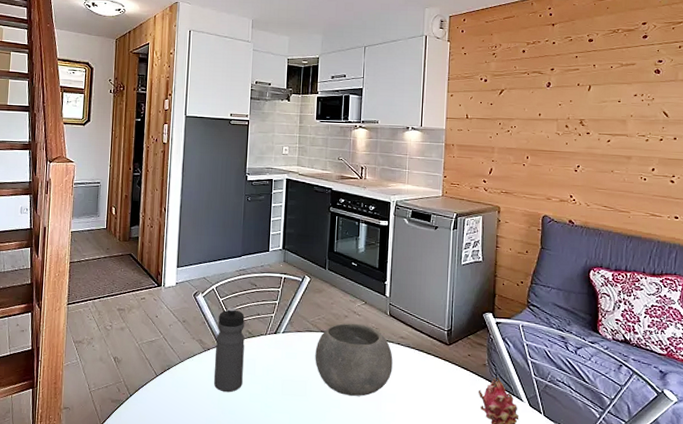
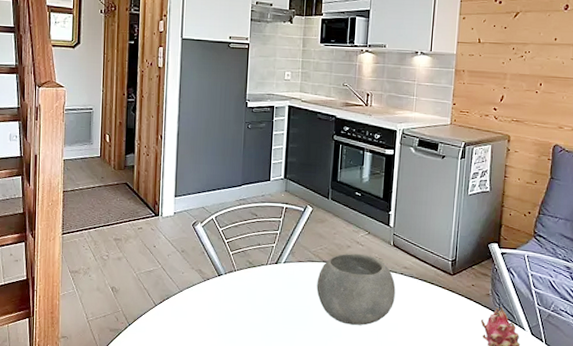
water bottle: present [214,306,245,393] -> none [214,236,245,322]

